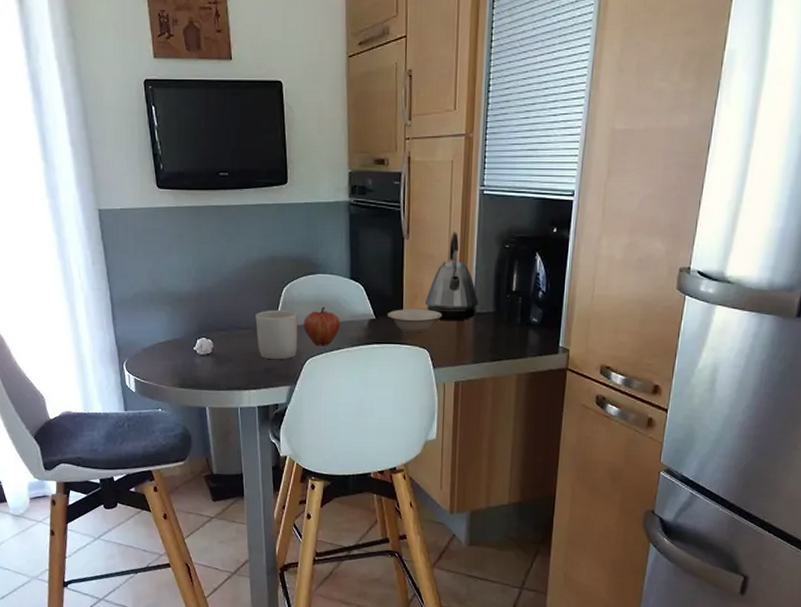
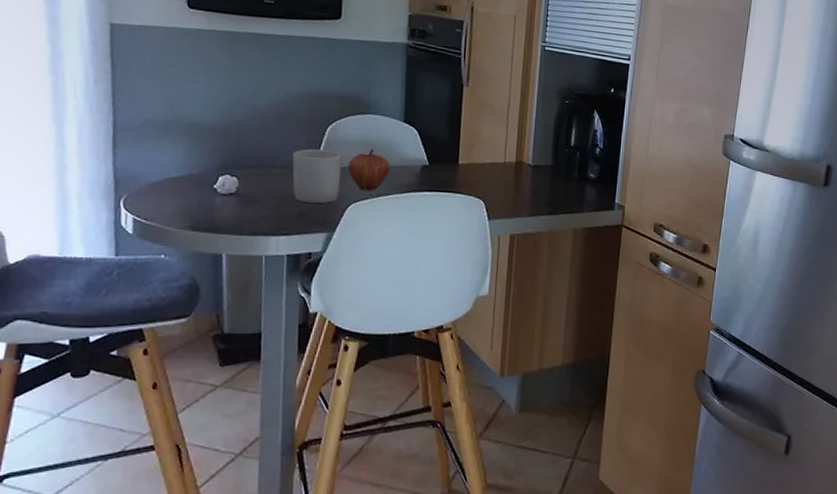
bowl: present [388,309,443,333] -> none [442,156,501,183]
kettle: present [426,232,479,321] -> none [483,83,538,173]

